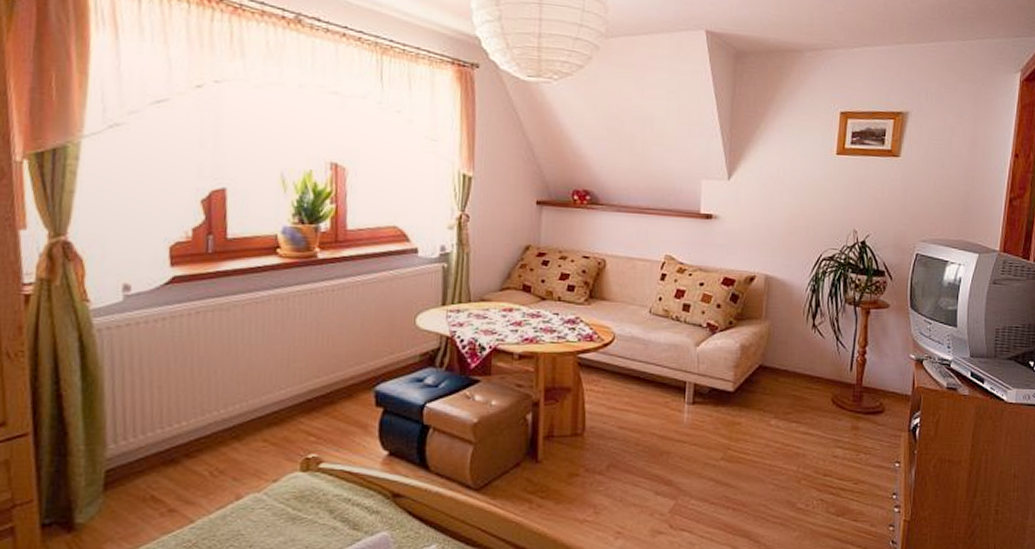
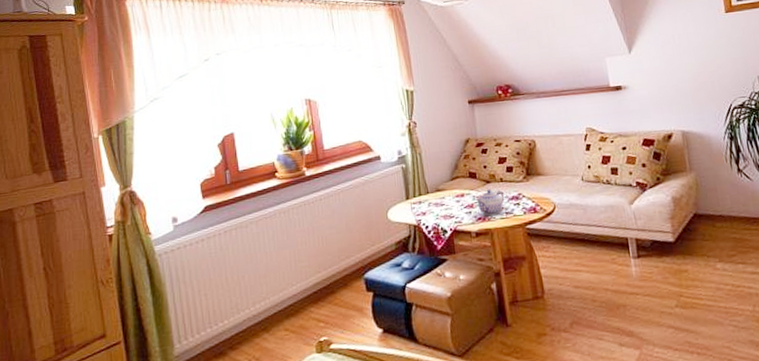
teapot: none [525,307,560,337] -> present [475,189,505,216]

